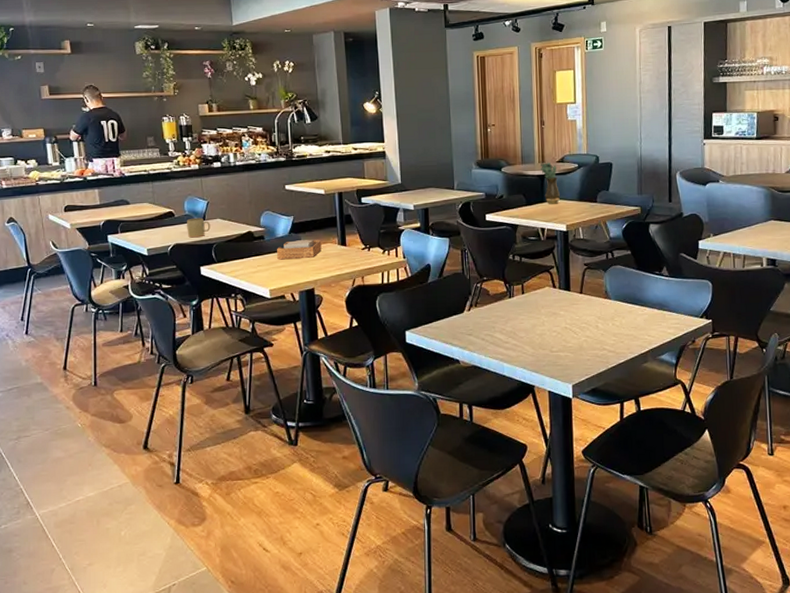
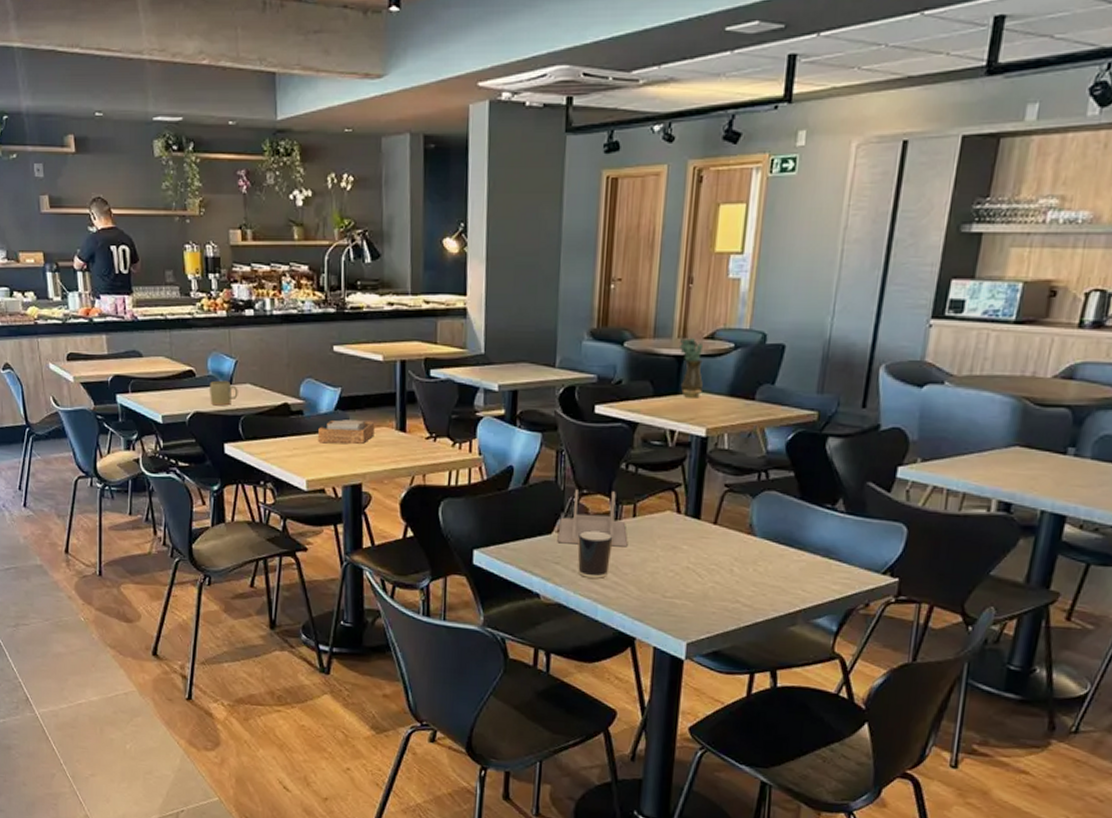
napkin holder: none [468,276,521,319] -> present [557,489,628,547]
mug: none [484,307,510,343] -> present [577,530,613,578]

